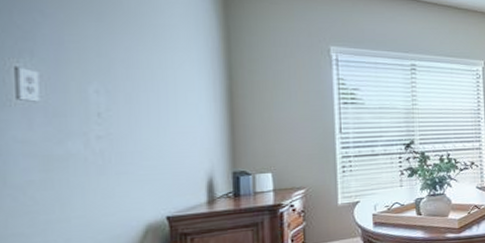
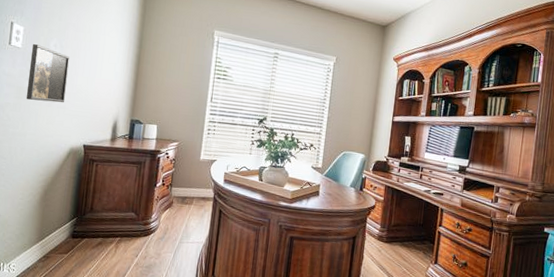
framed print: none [57,94,126,171] -> present [26,44,70,103]

